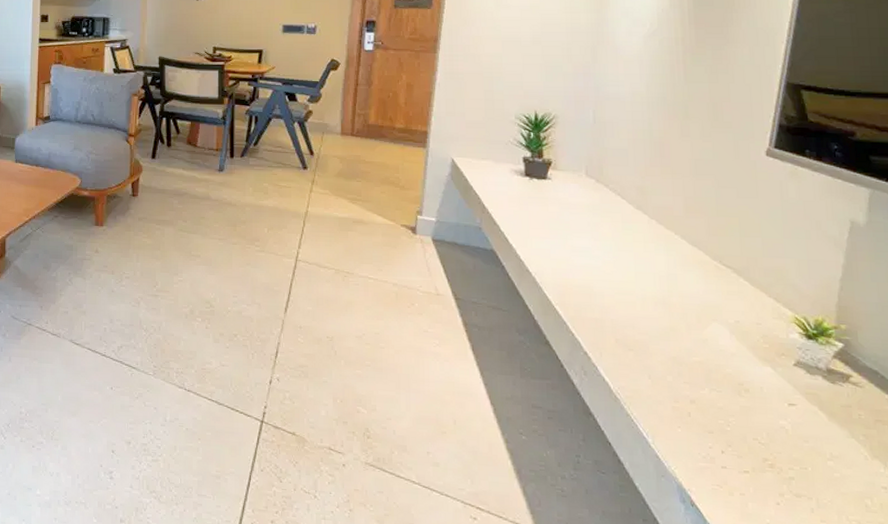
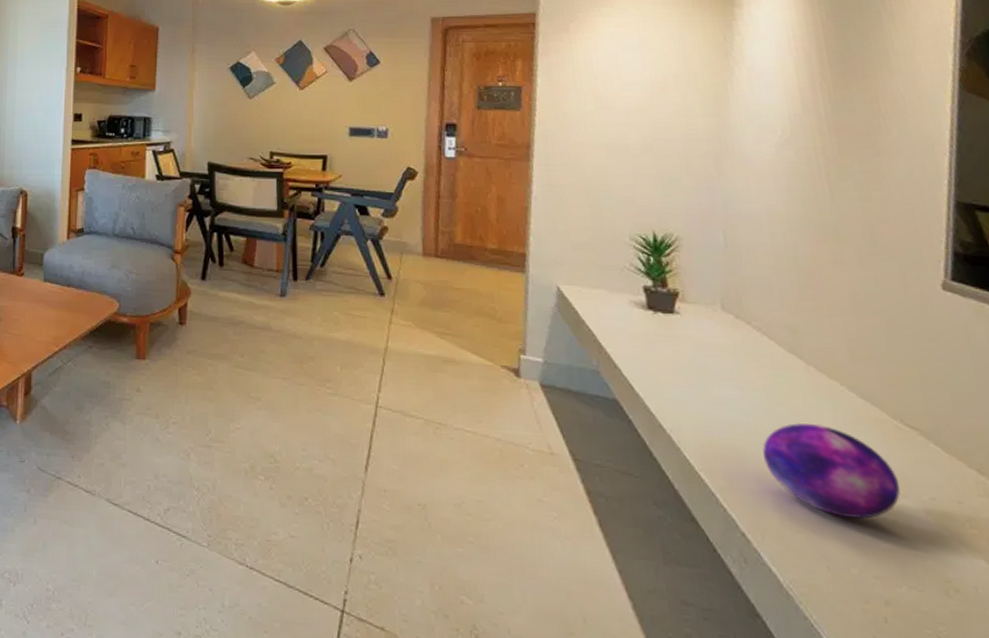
decorative orb: none [608,266,713,339] -> present [763,423,900,519]

